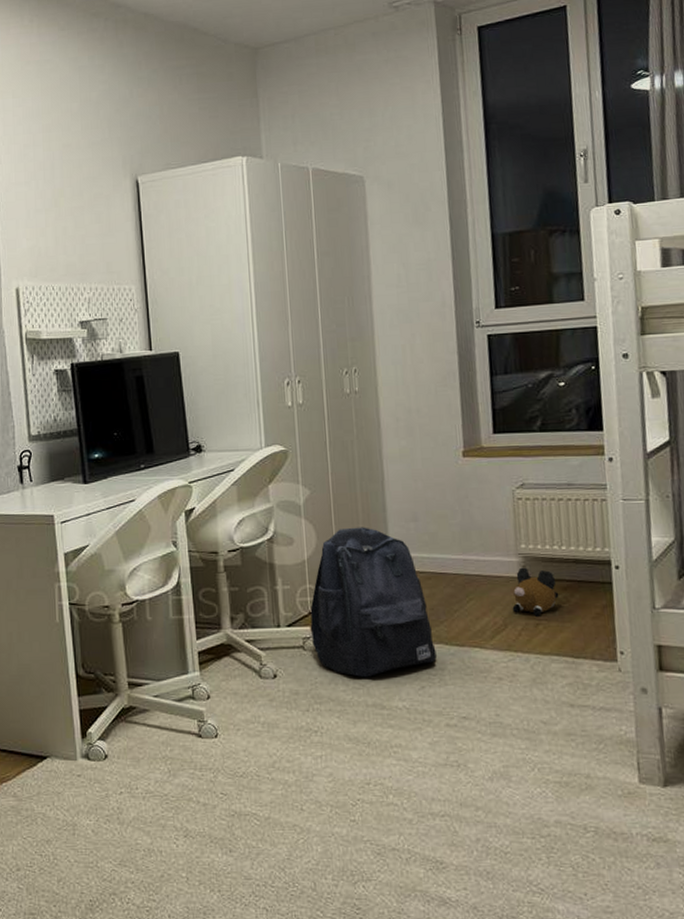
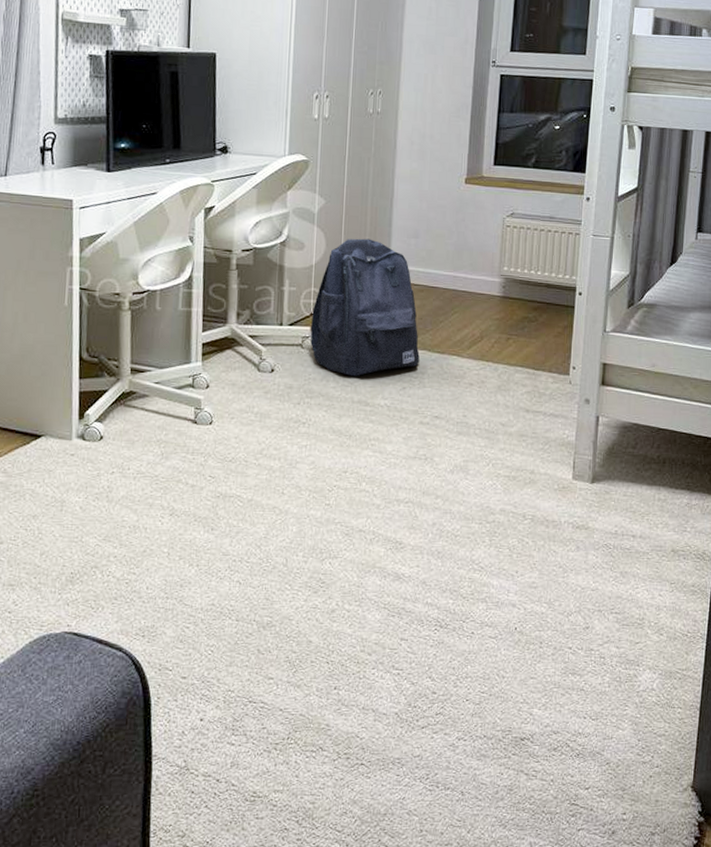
plush toy: present [512,567,559,616] -> none [489,287,530,332]

